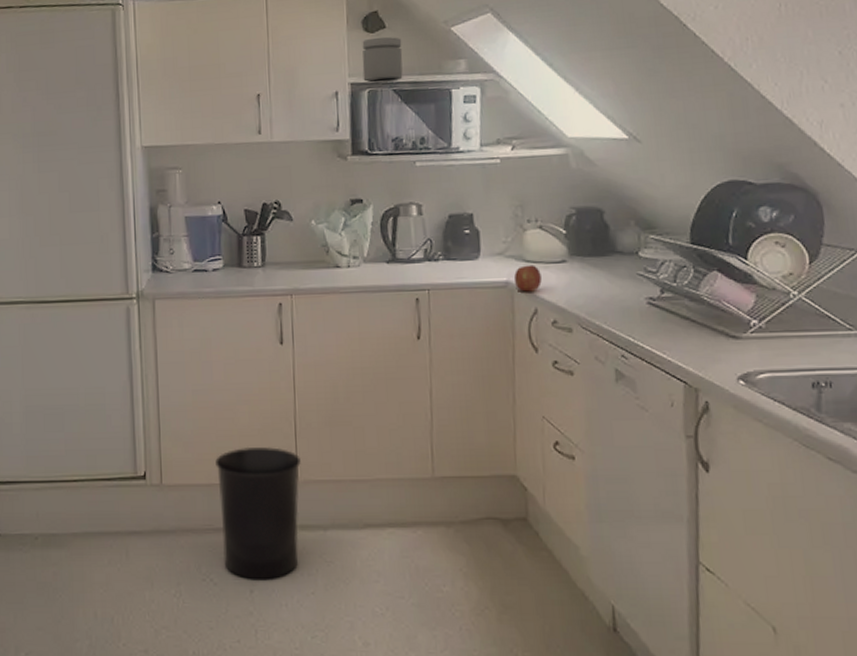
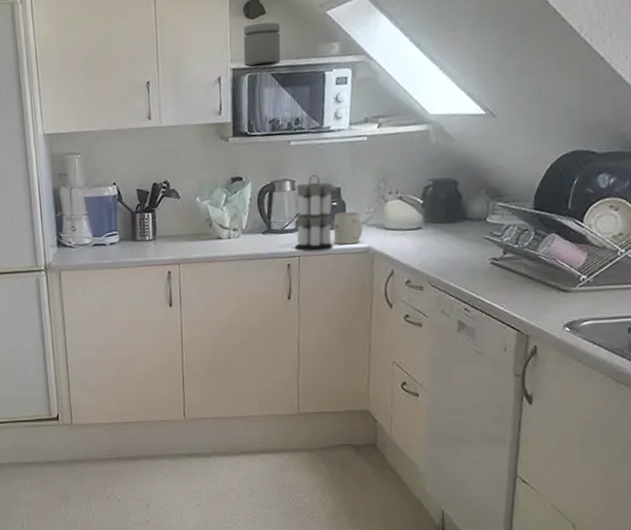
waste bin: present [215,446,301,581] -> none [116,392,188,497]
spice rack: none [422,198,468,286] -> present [294,174,334,253]
mug: none [466,241,500,278] -> present [333,211,363,245]
fruit: present [513,265,542,292] -> none [374,232,399,256]

